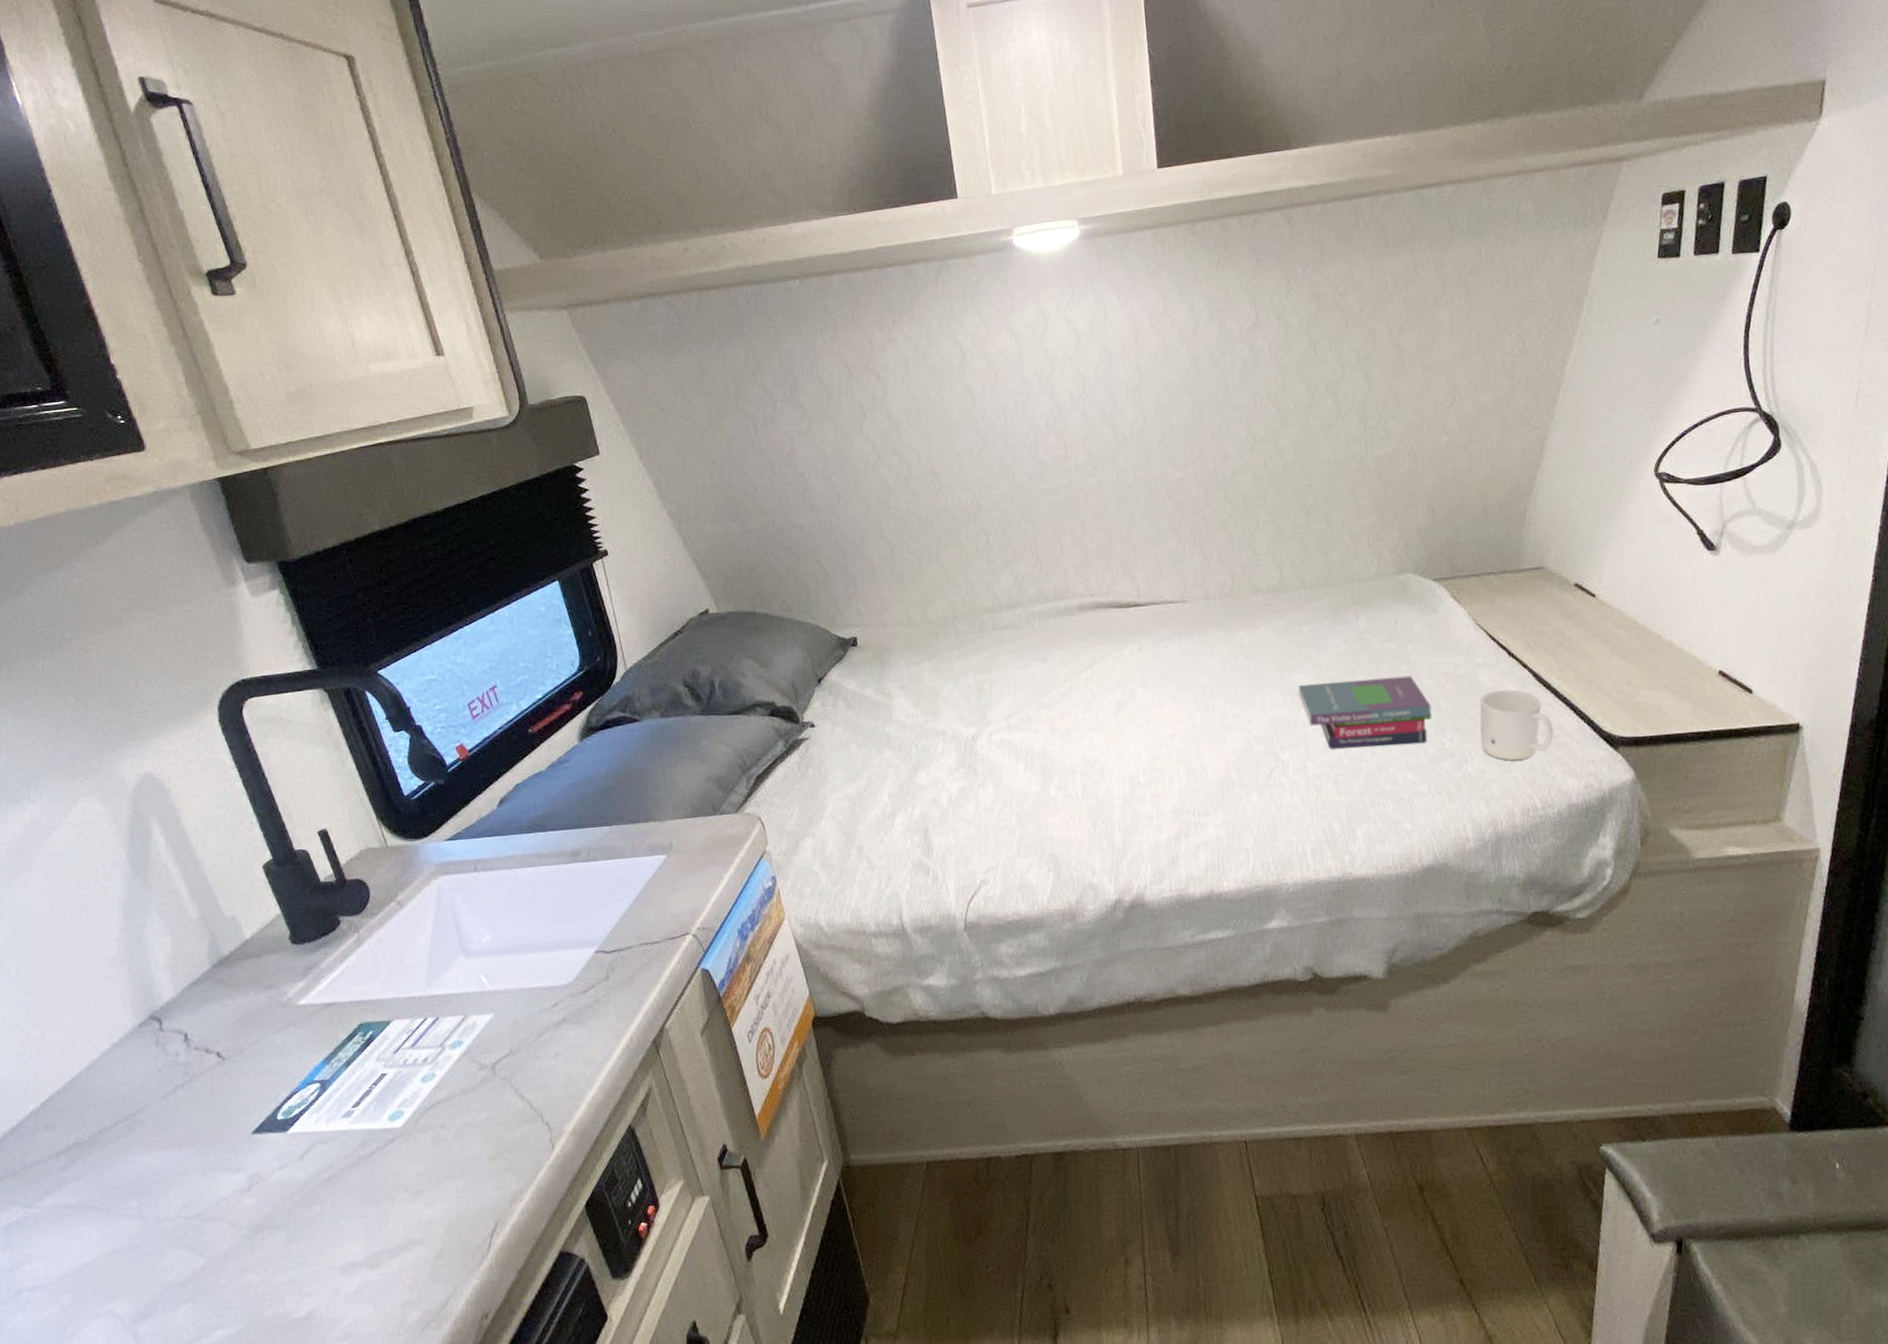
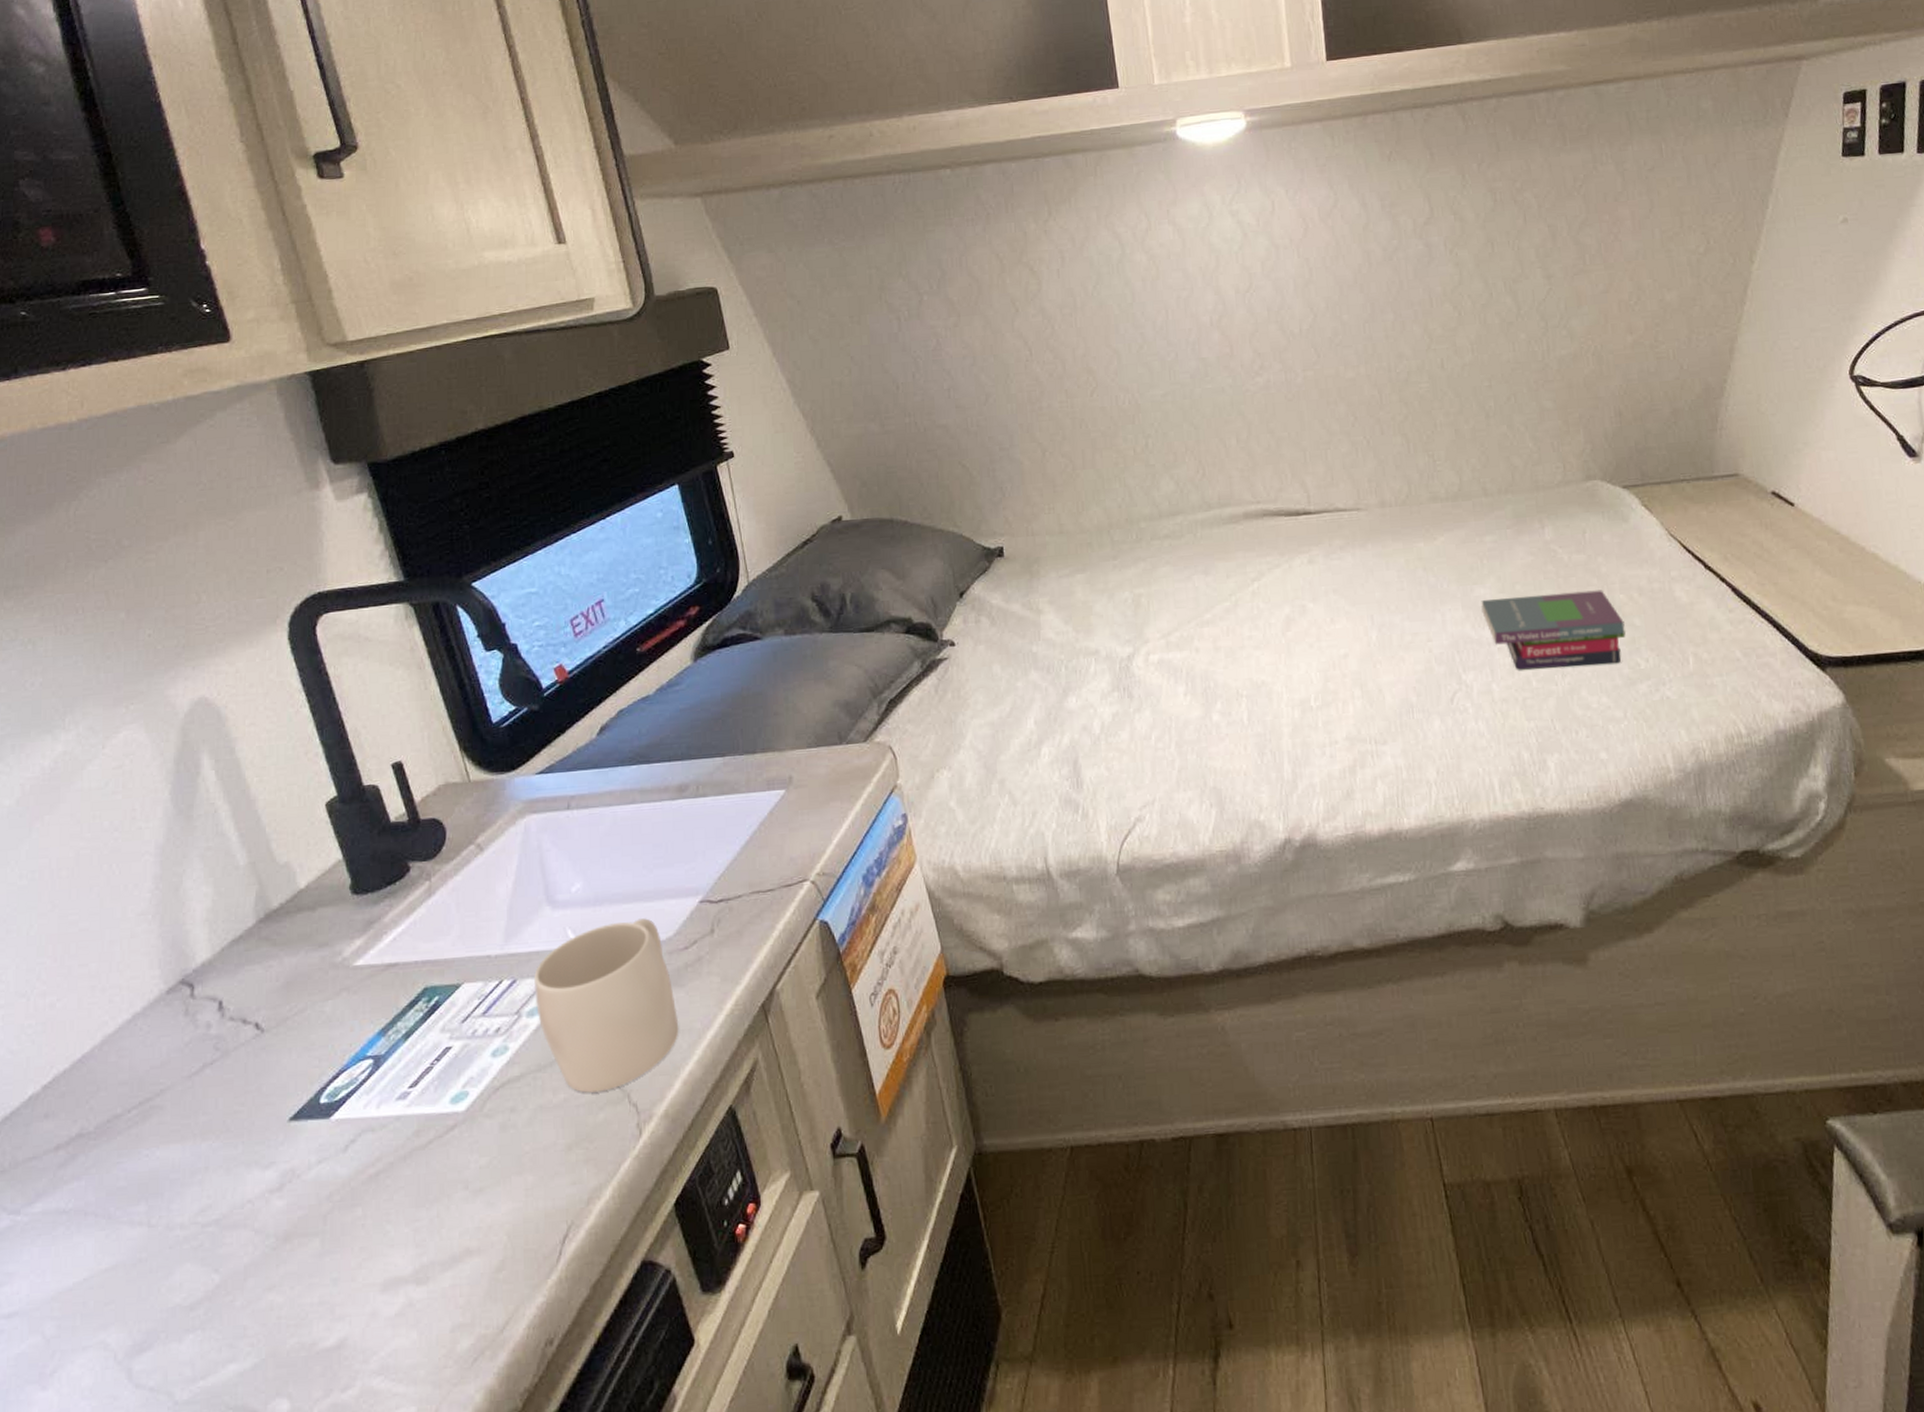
mug: none [453,966,582,1113] -> present [533,918,679,1093]
mug: present [1479,690,1554,761] -> none [1676,605,1757,683]

